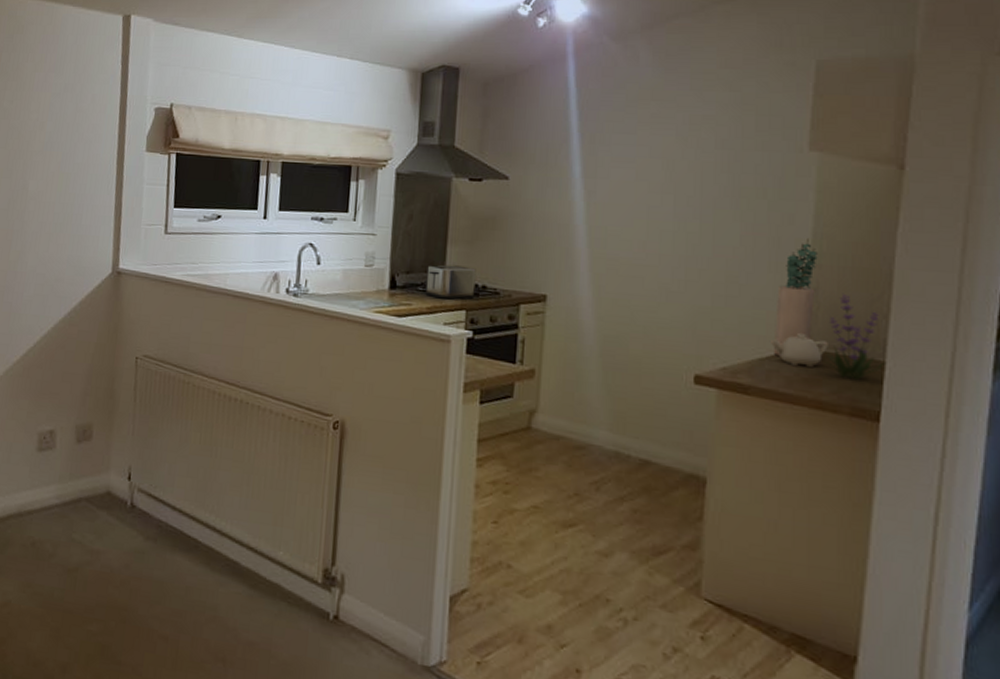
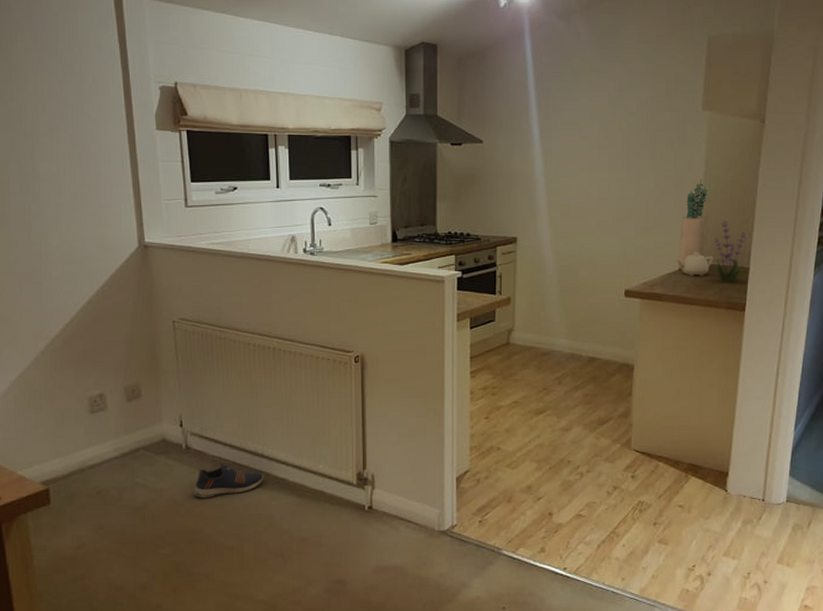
shoe: none [131,530,213,572] -> present [193,463,264,499]
toaster: present [424,264,476,301] -> none [420,218,461,248]

